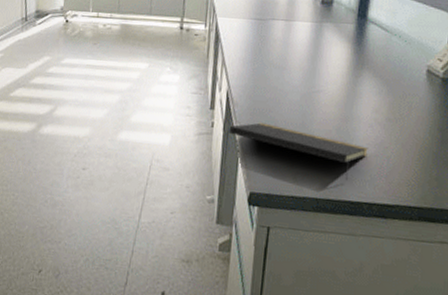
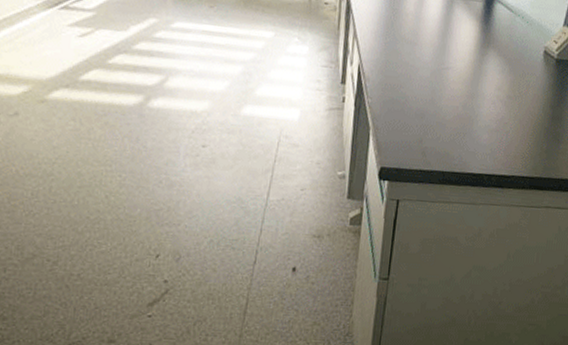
notepad: present [228,122,368,180] -> none [360,98,490,154]

